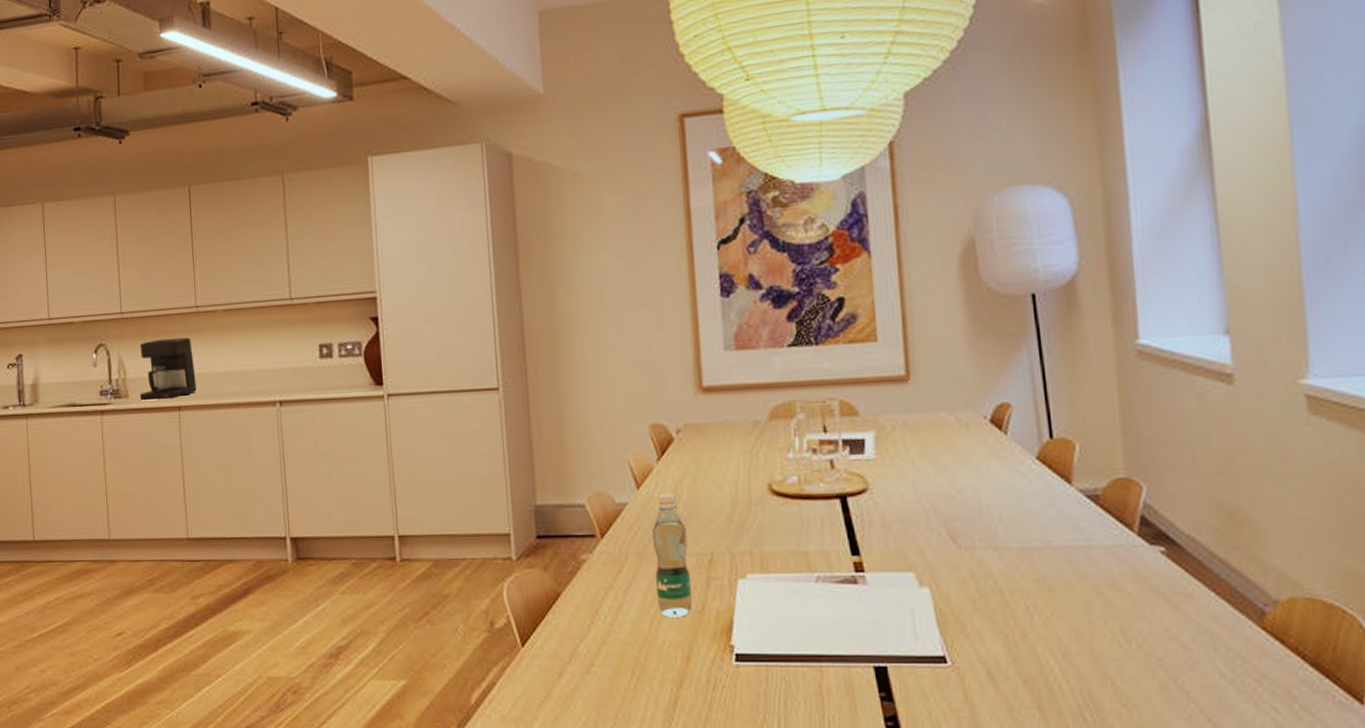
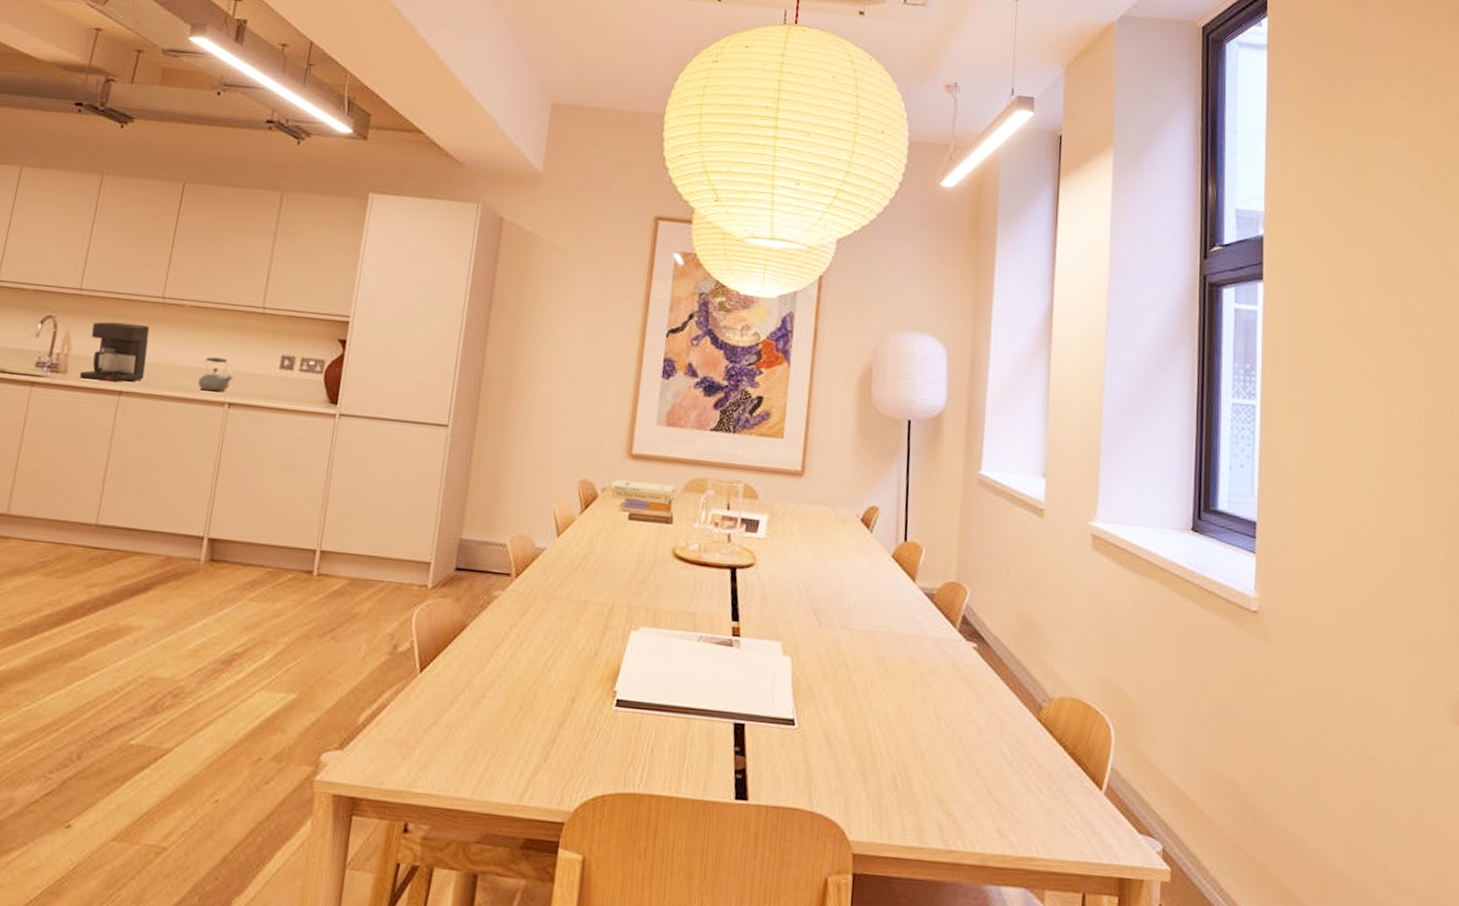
kettle: none [246,357,280,393] -> present [197,357,236,392]
bottle: present [651,493,692,617] -> none [555,543,594,660]
books: none [685,415,764,461] -> present [610,480,676,525]

